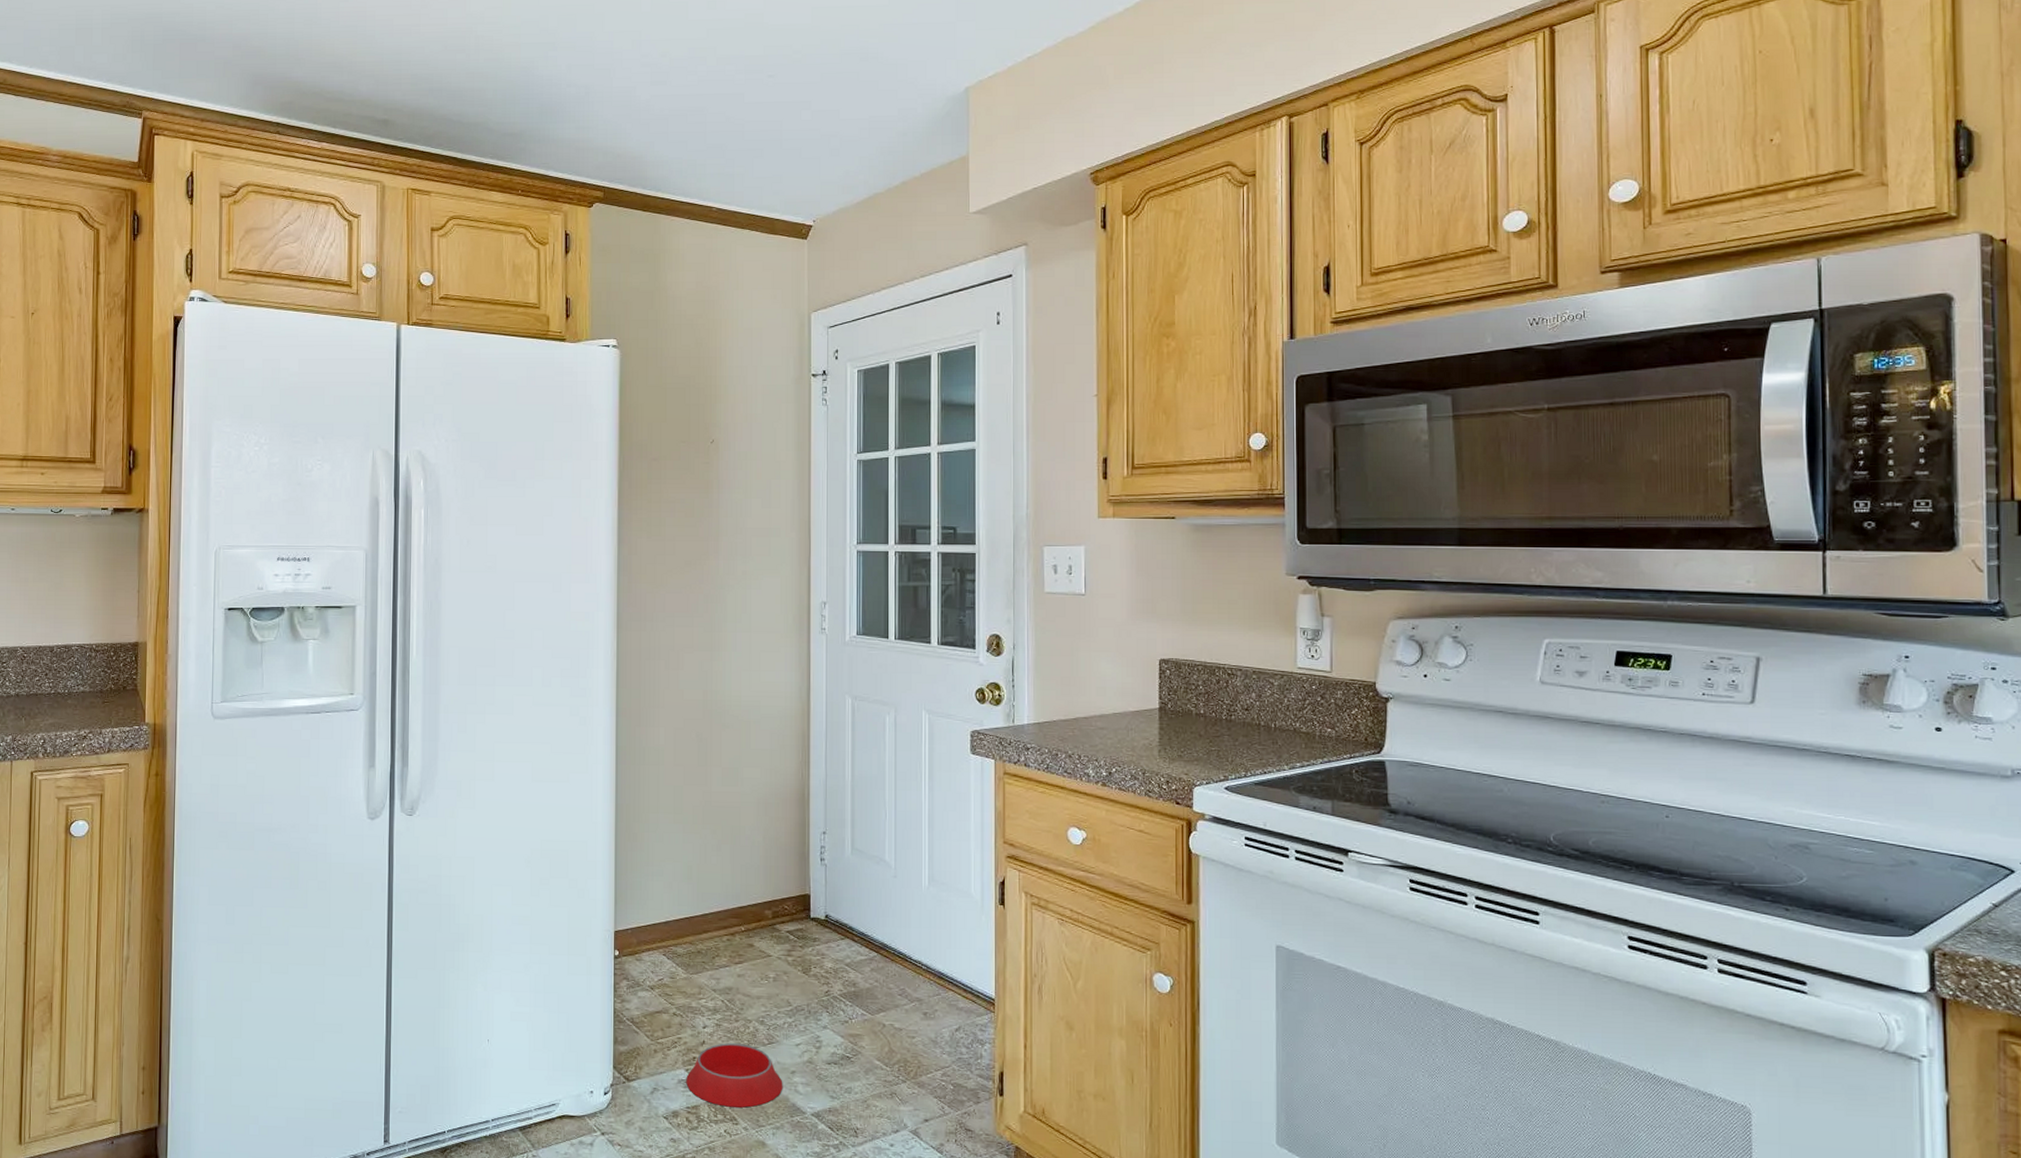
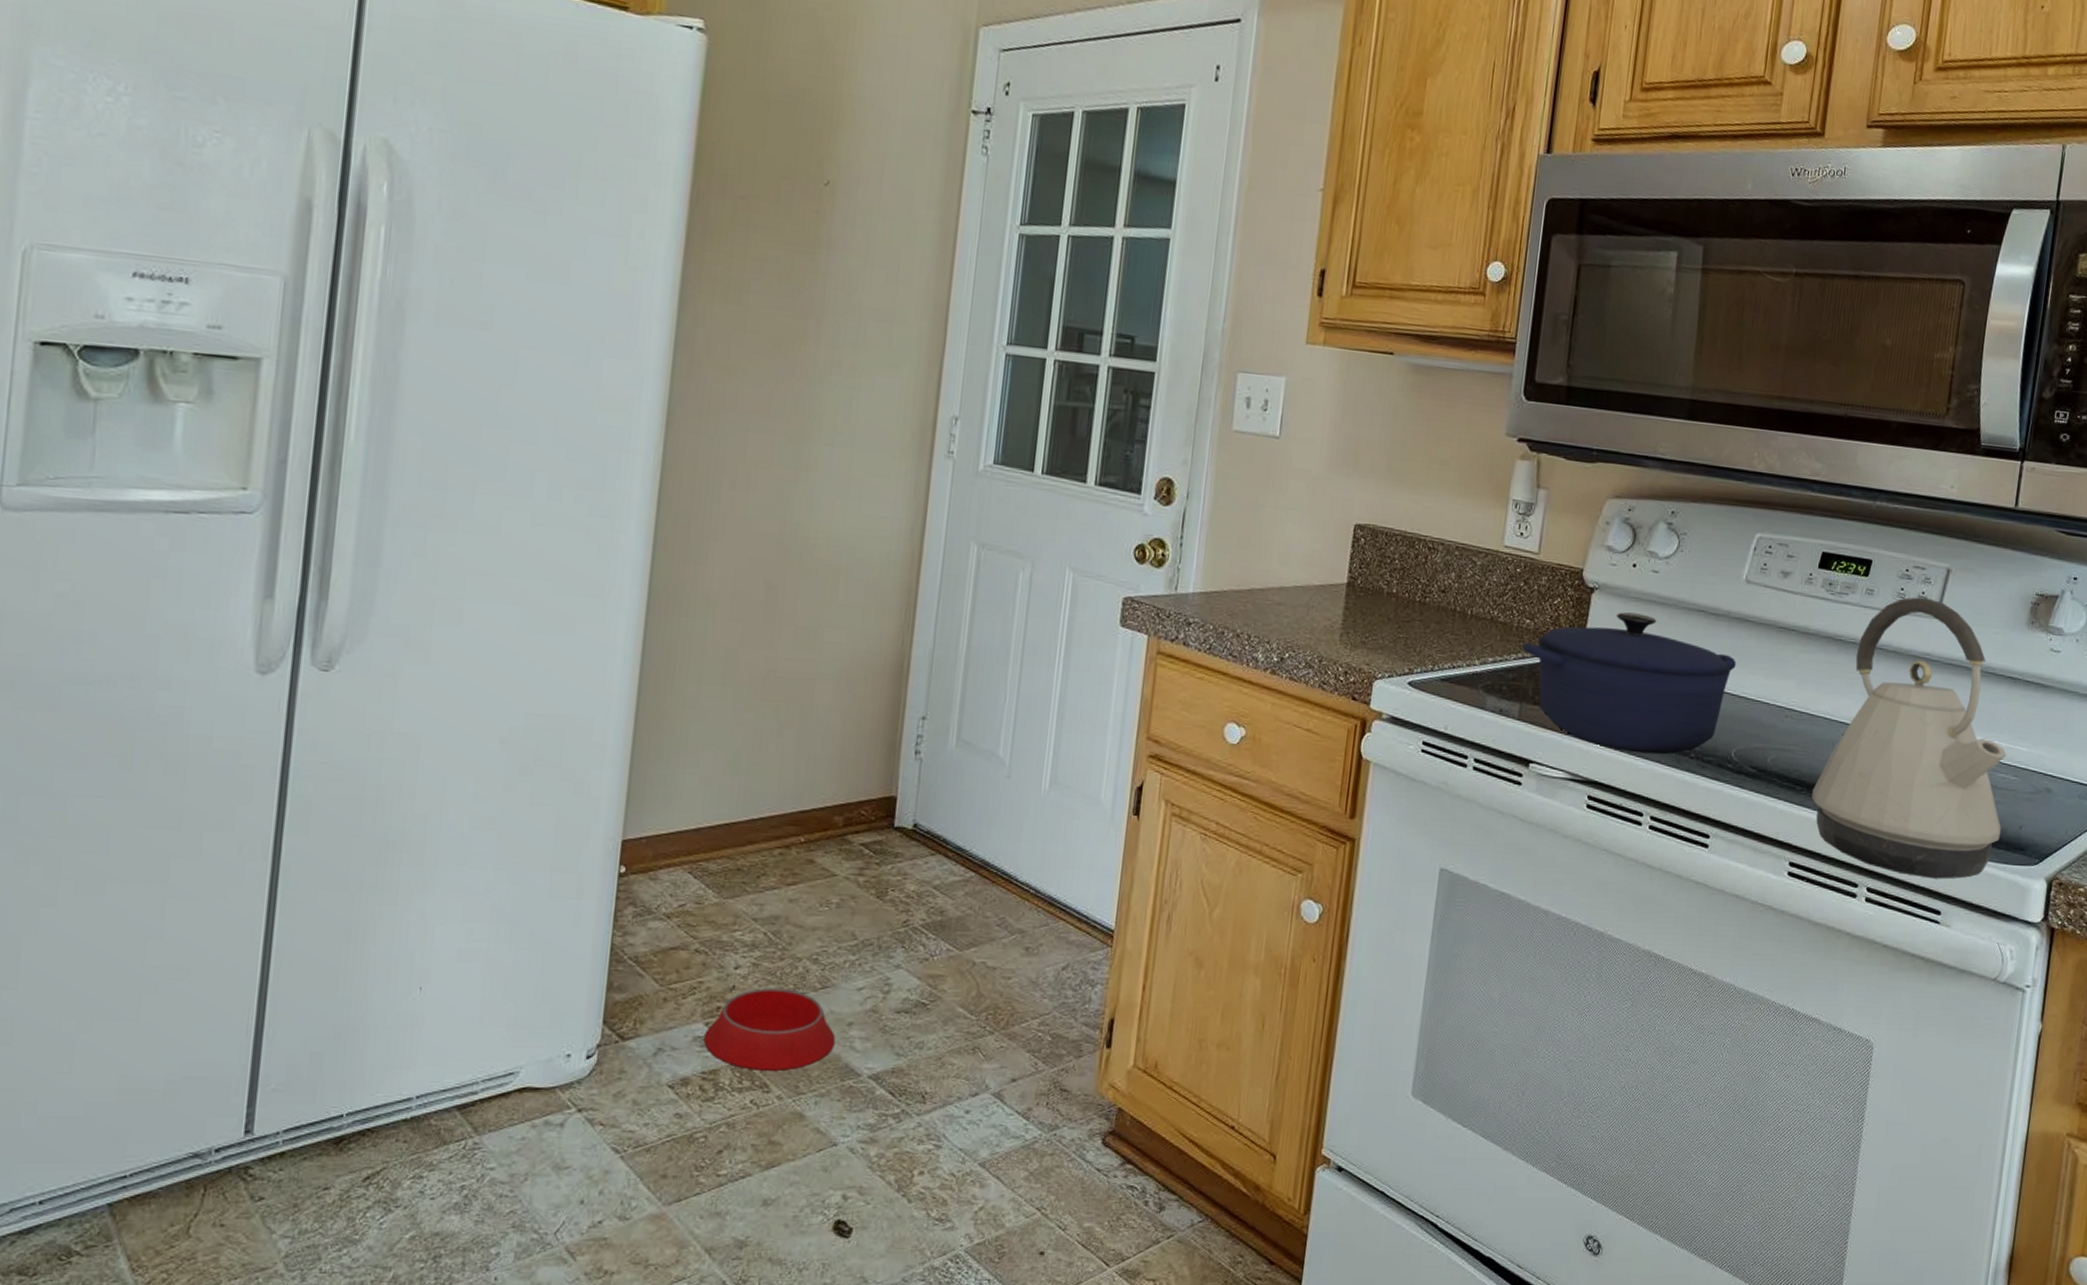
cooking pot: none [1327,717,1542,841] -> present [1522,612,1736,755]
kettle: none [1642,685,1863,951] -> present [1811,597,2007,879]

